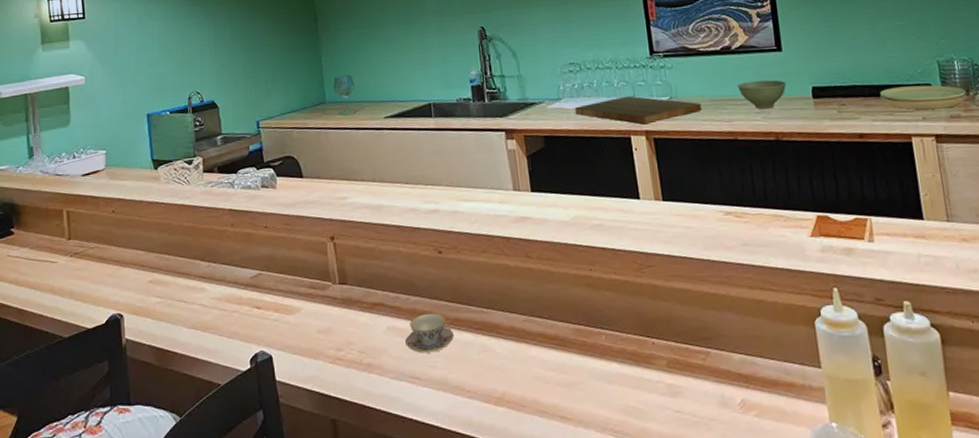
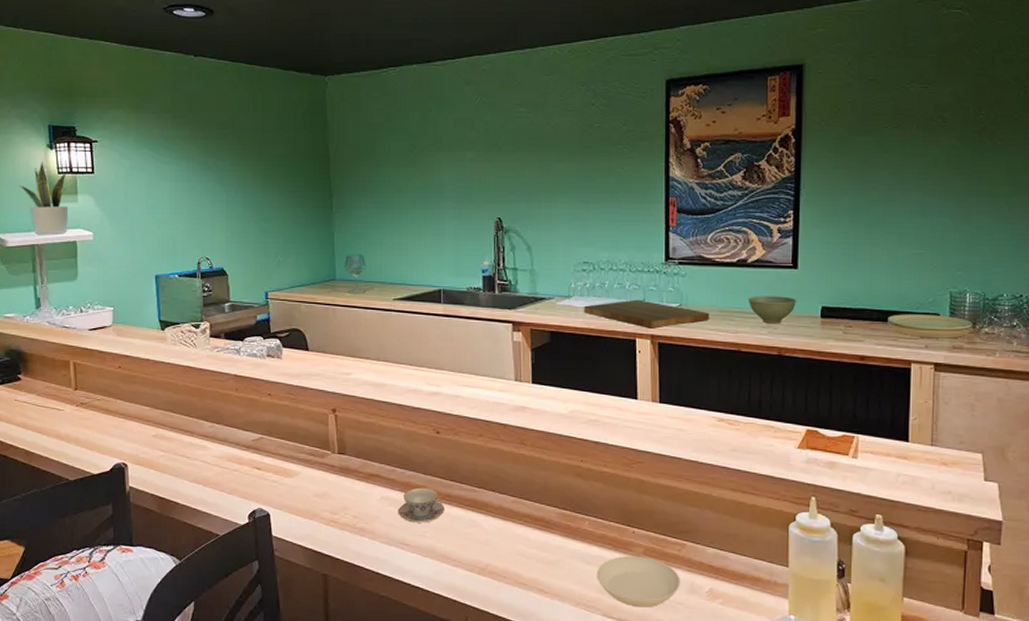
potted plant: none [13,12,65,84] -> present [20,162,74,235]
saucer: none [620,369,710,428] -> present [597,555,680,608]

